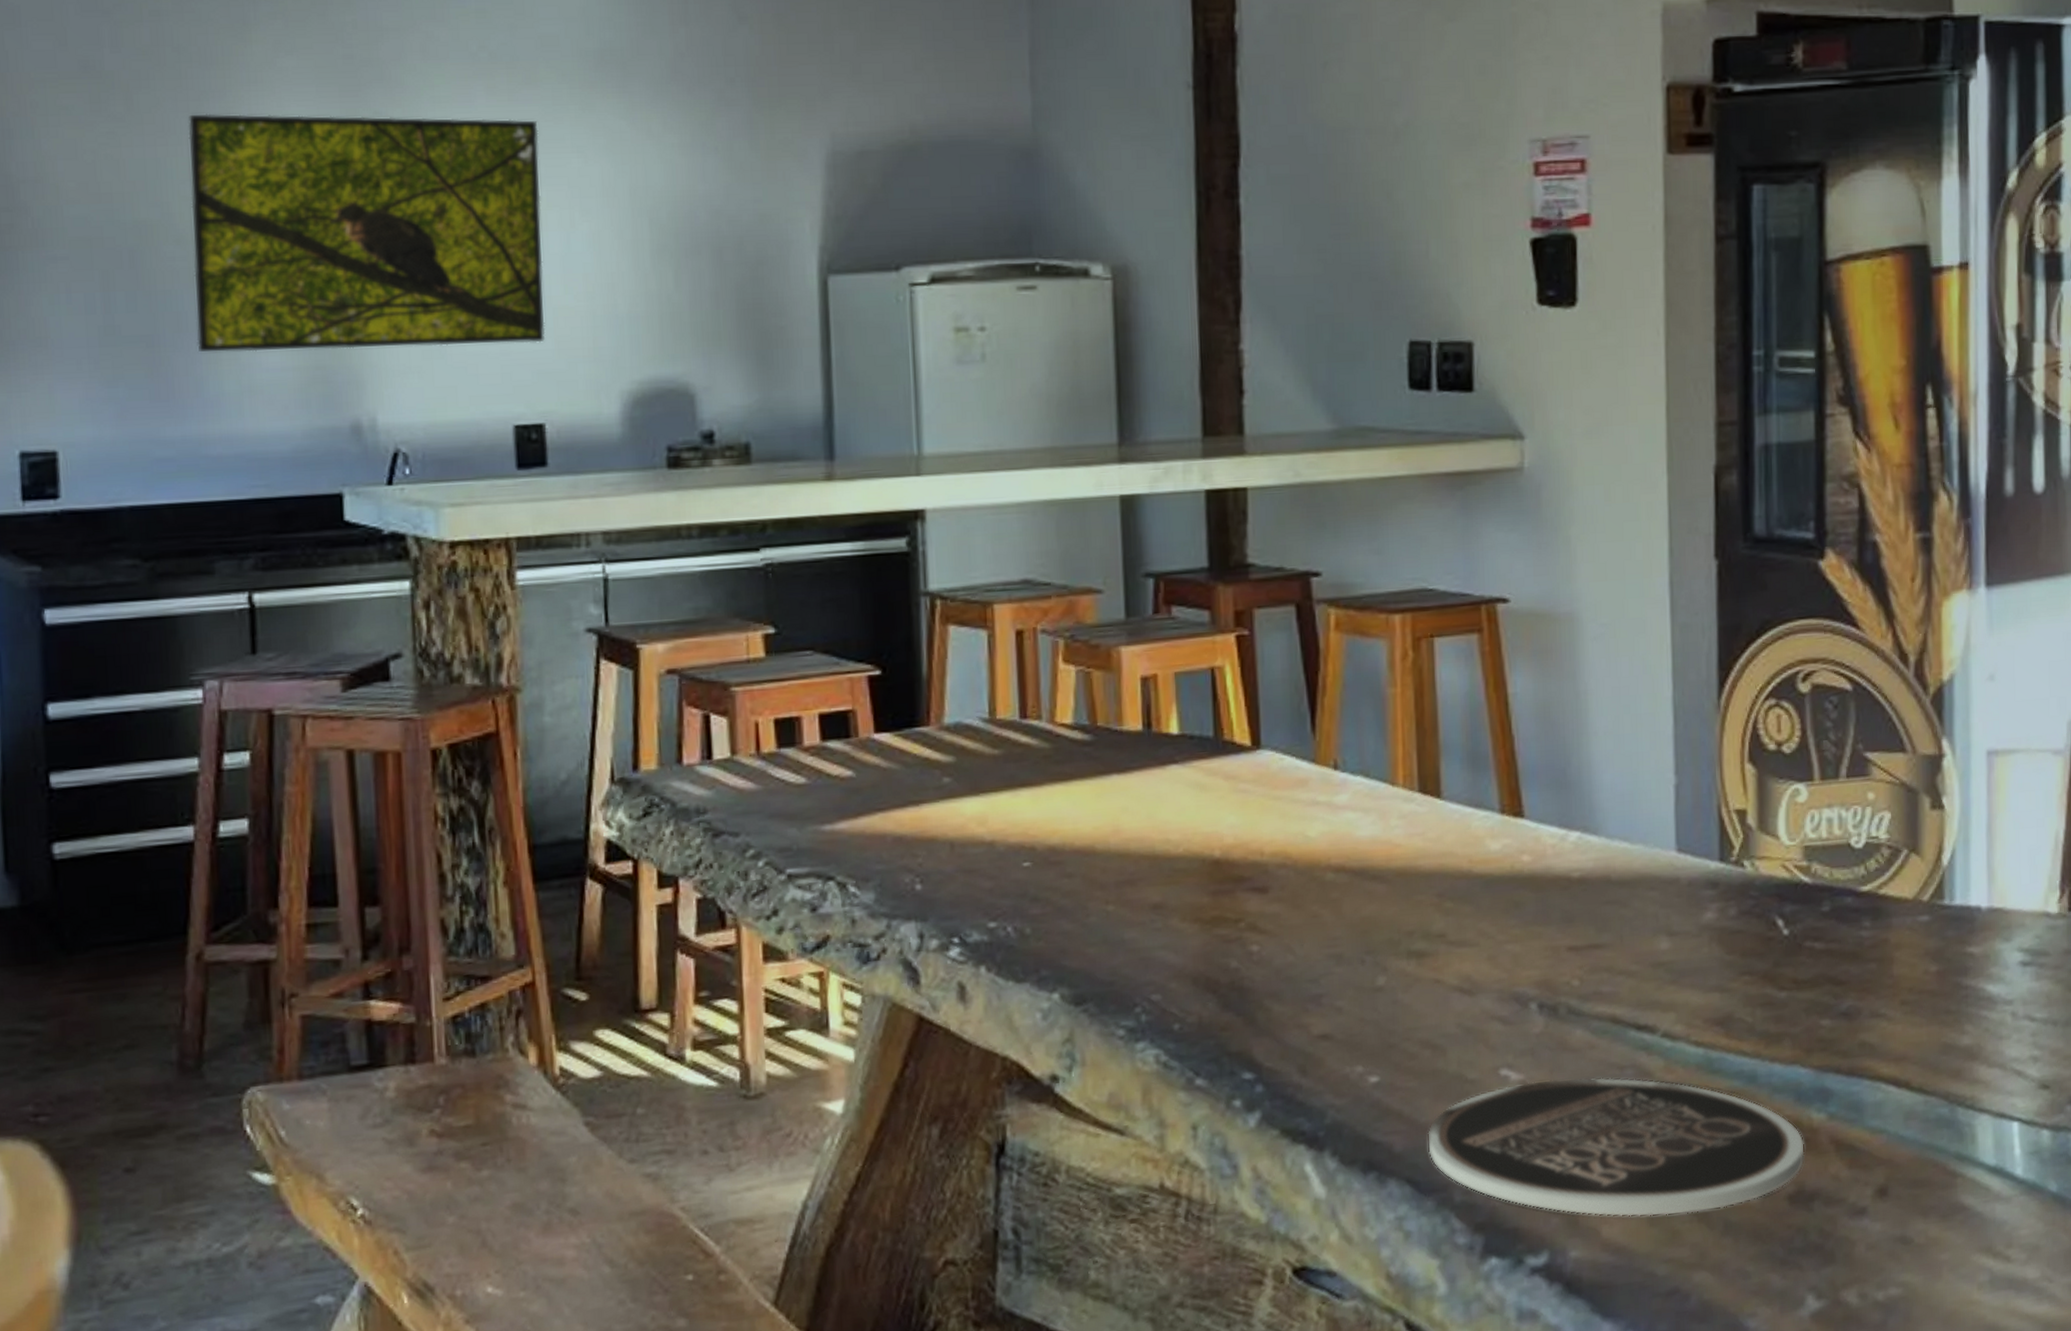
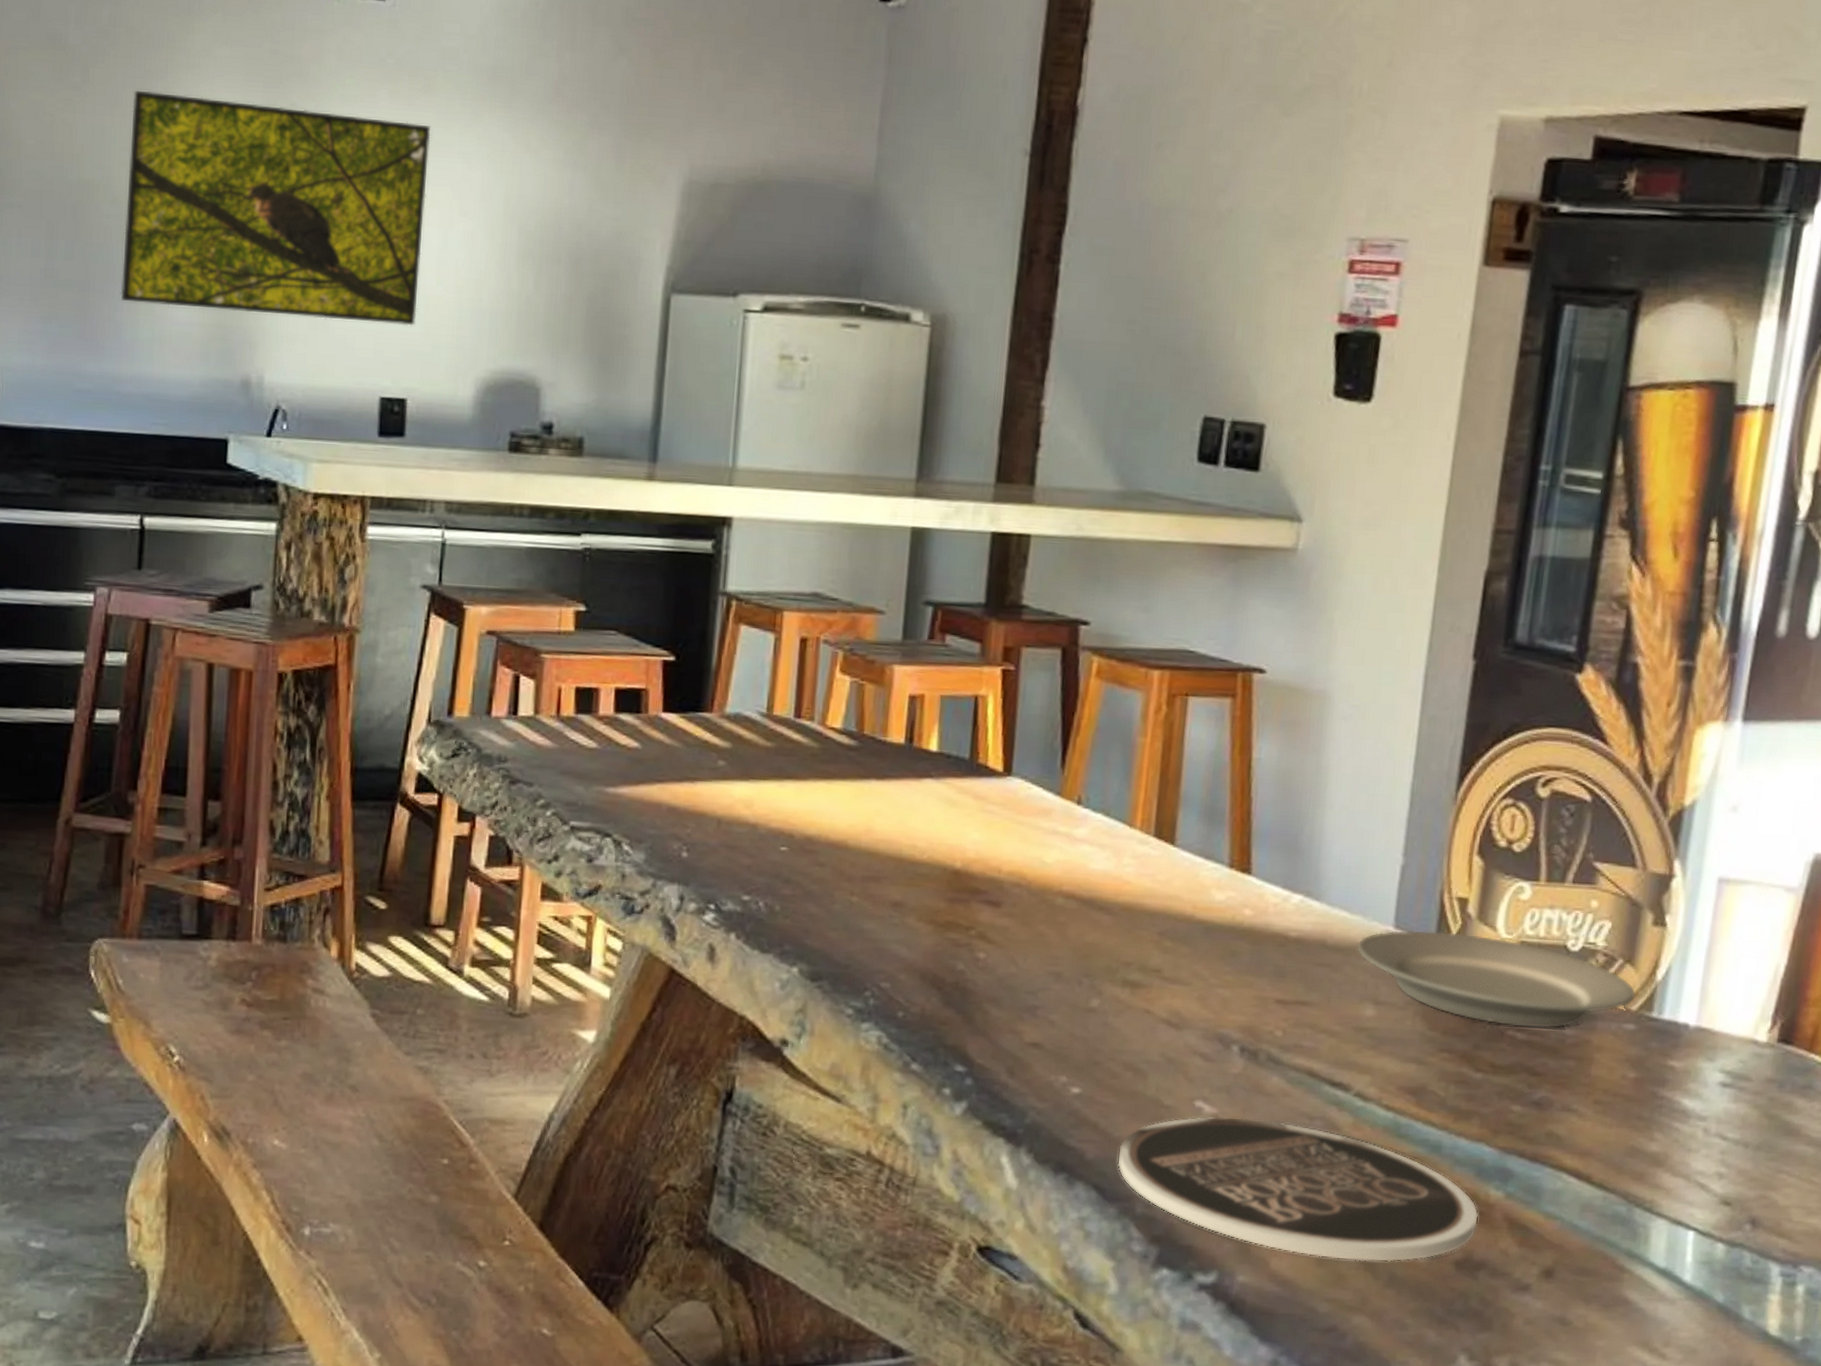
plate: none [1641,845,1926,938] -> present [1356,929,1637,1029]

